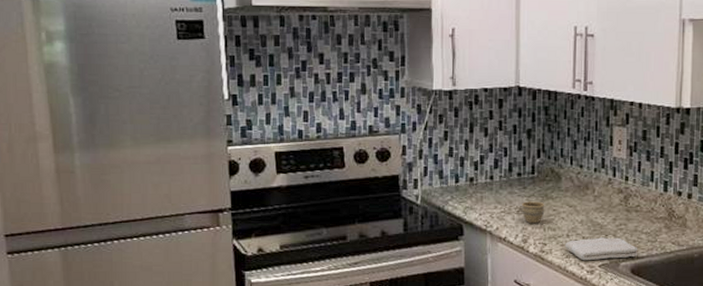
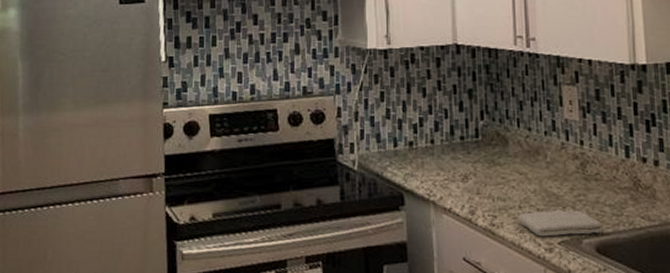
cup: present [522,201,545,224] -> none [467,168,493,193]

